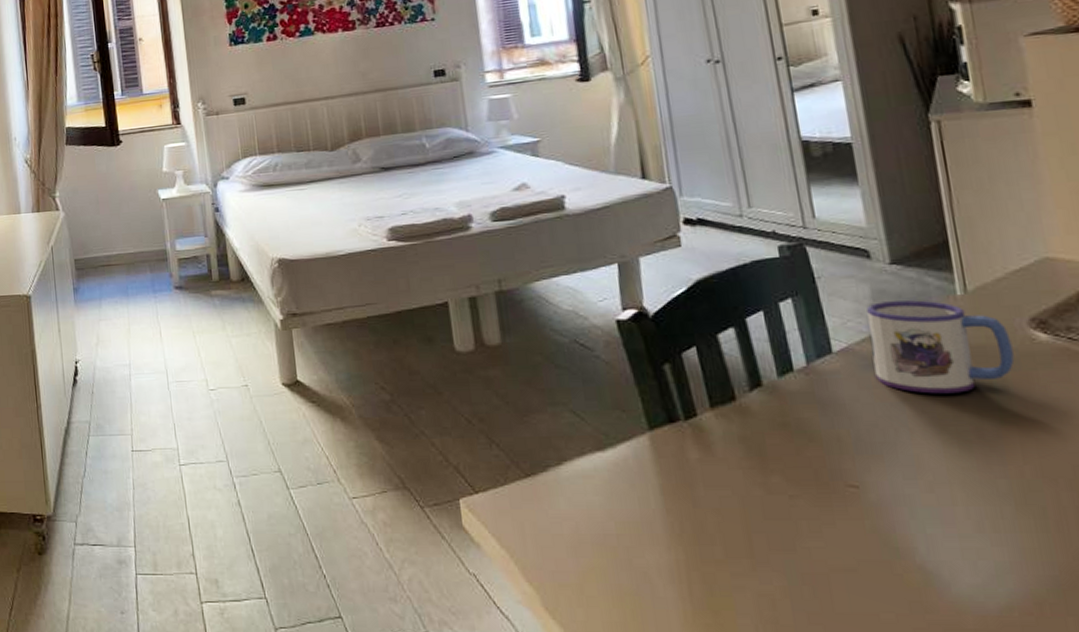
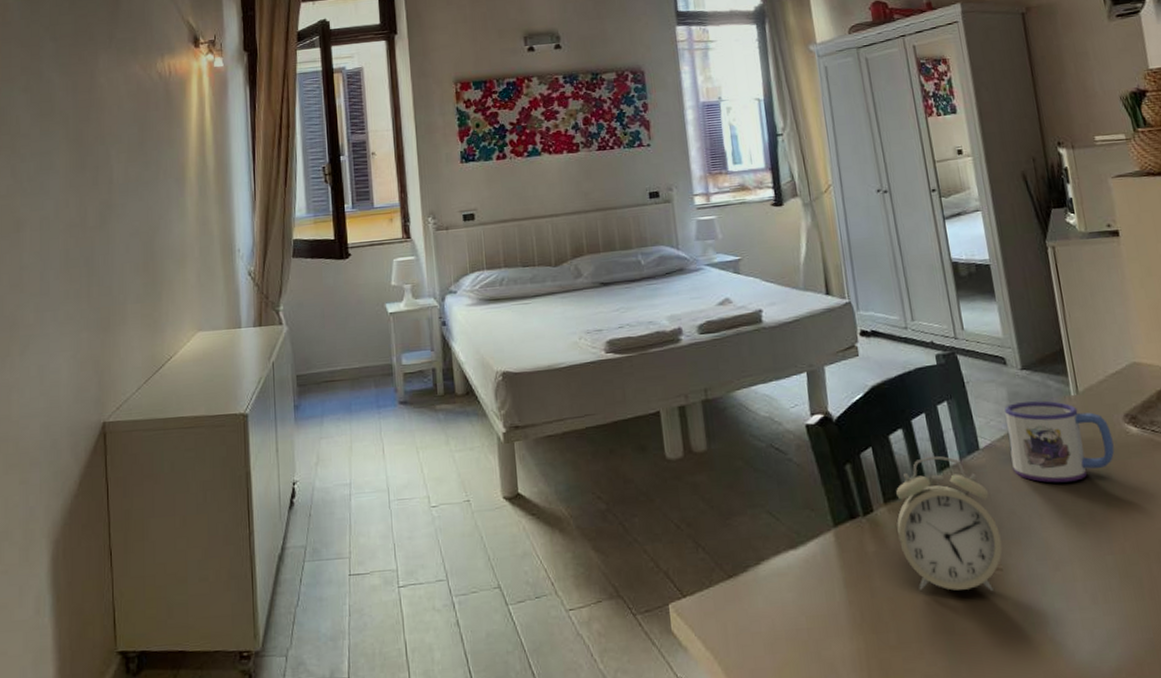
alarm clock: none [725,358,859,511] -> present [896,455,1003,592]

